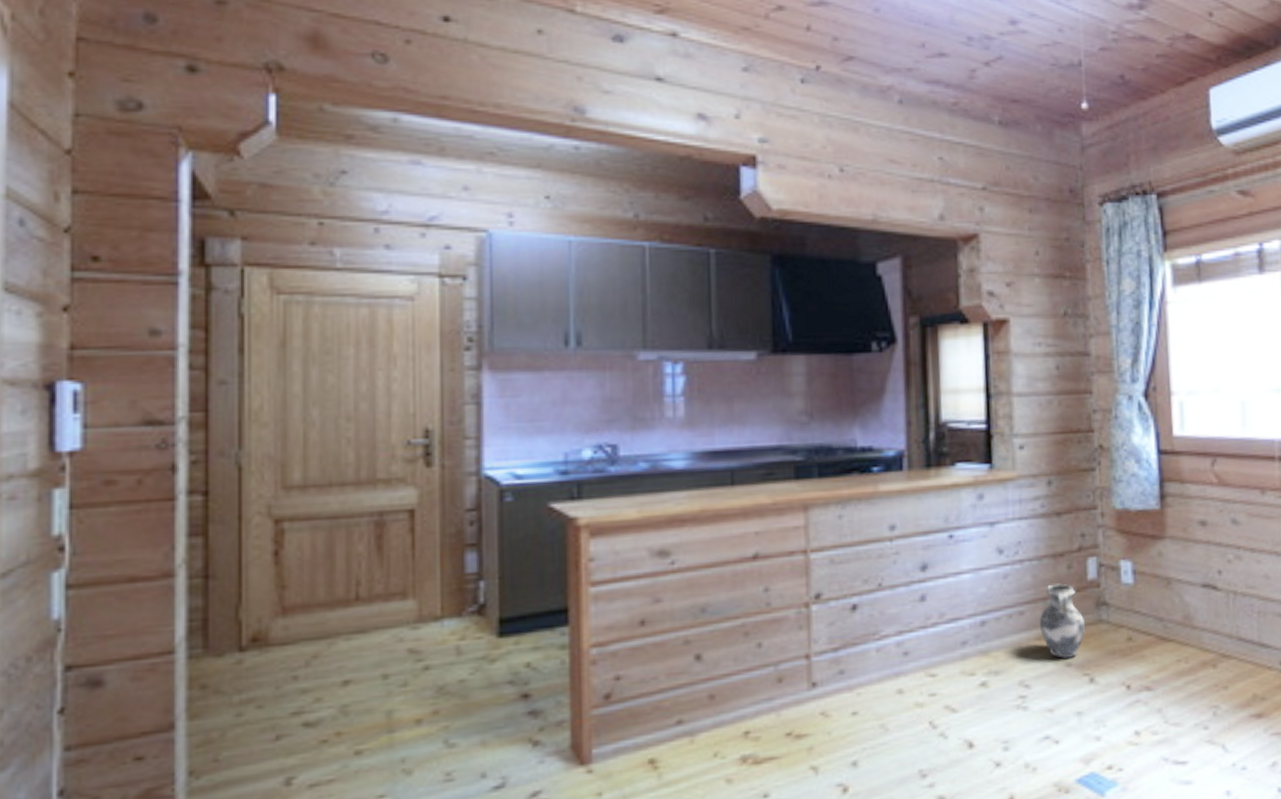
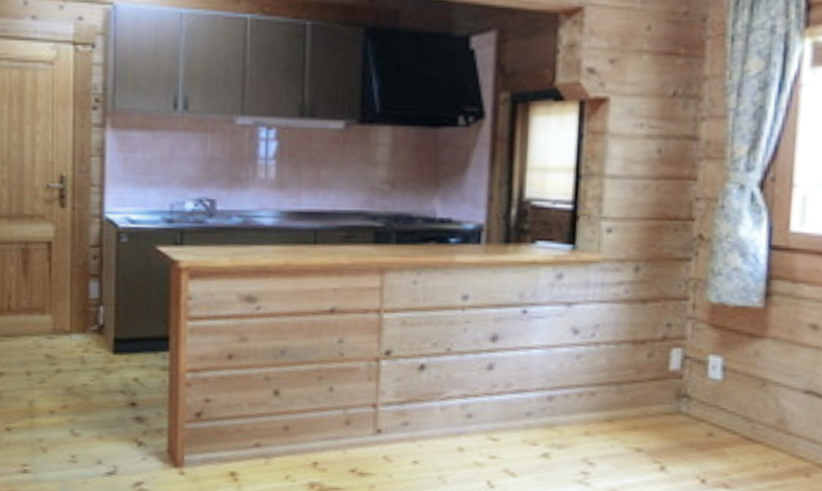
ceramic jug: present [1040,583,1086,659] -> none [611,370,662,445]

